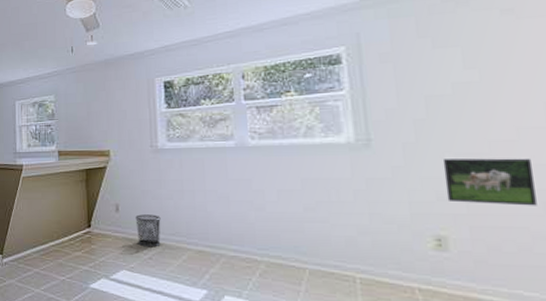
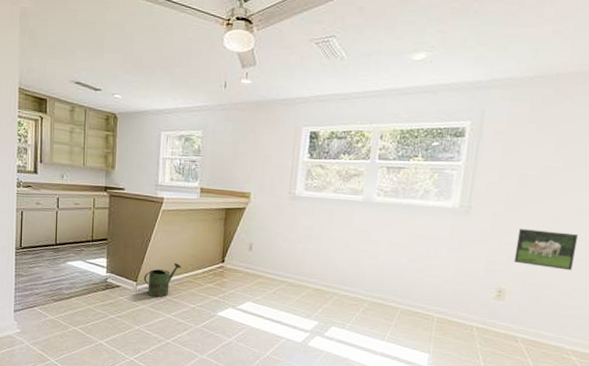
watering can: none [9,232,47,271] -> present [143,263,182,298]
waste bin: present [135,214,161,248] -> none [265,254,289,284]

